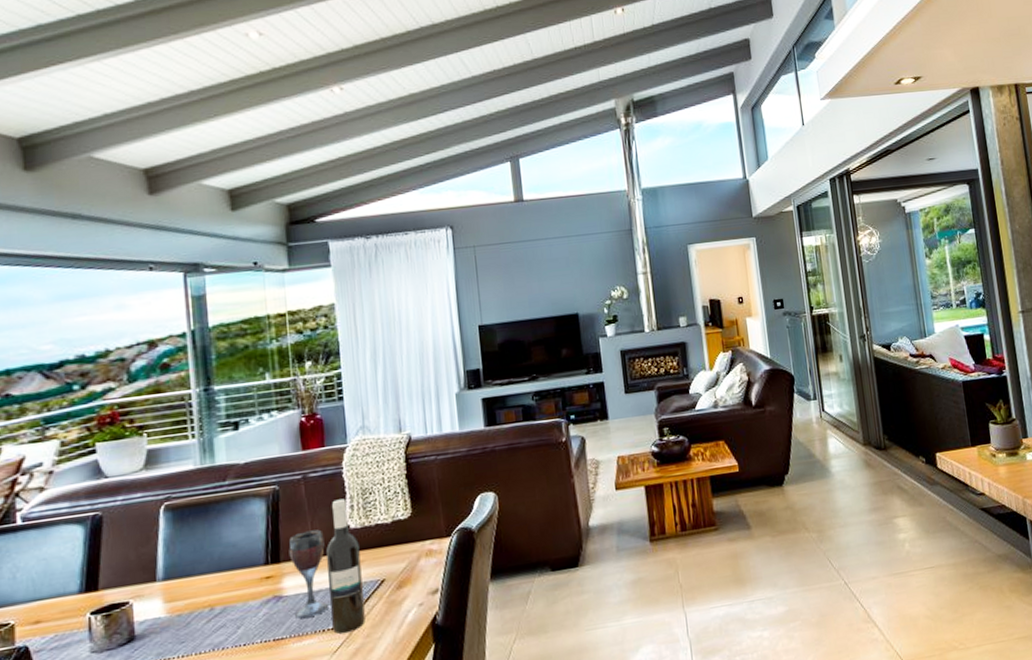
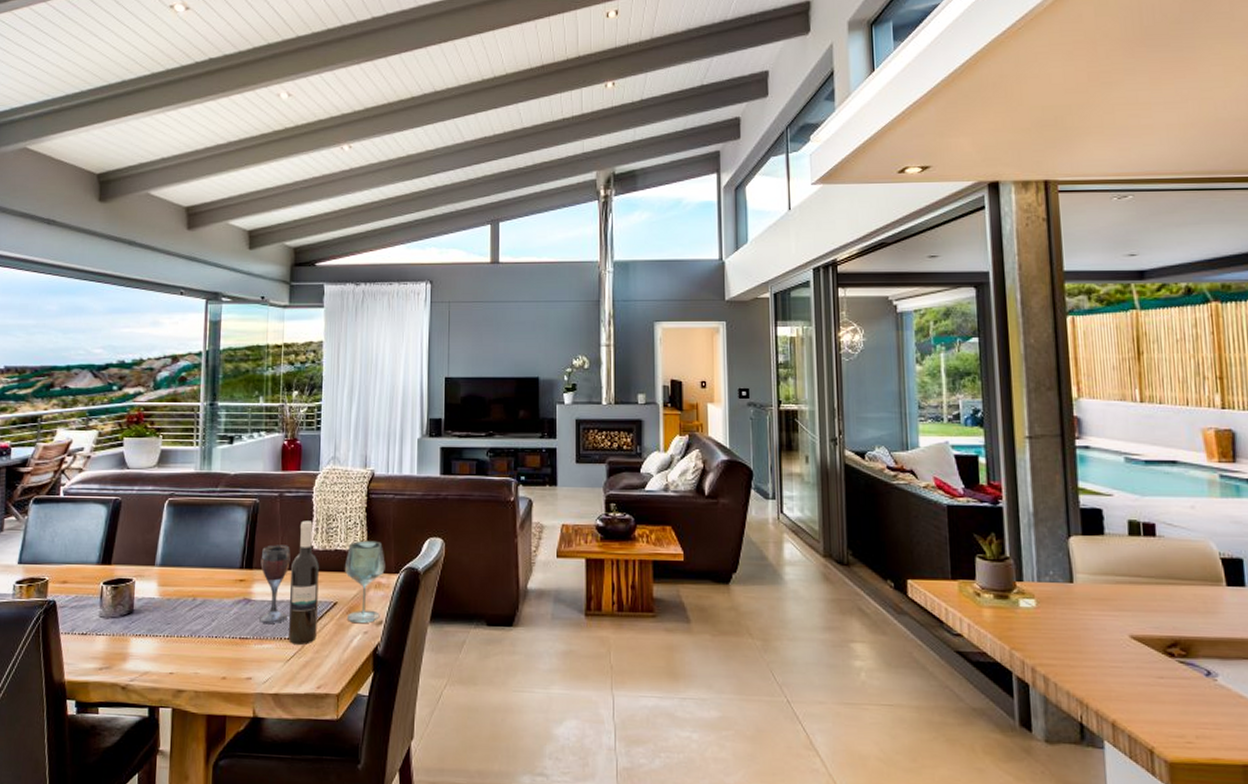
wine glass: none [388,507,435,597] -> present [344,540,385,624]

